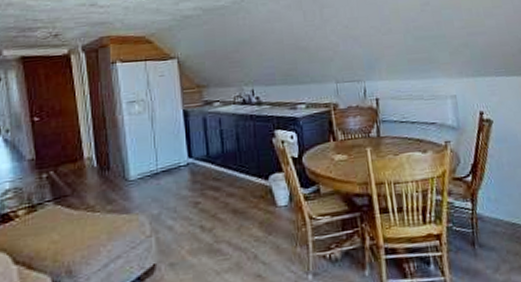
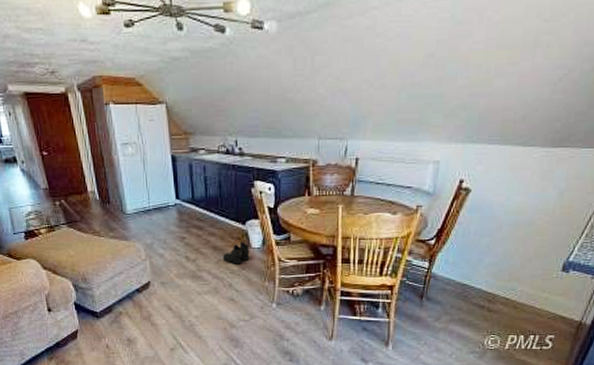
boots: none [244,201,276,229] -> present [223,242,250,264]

